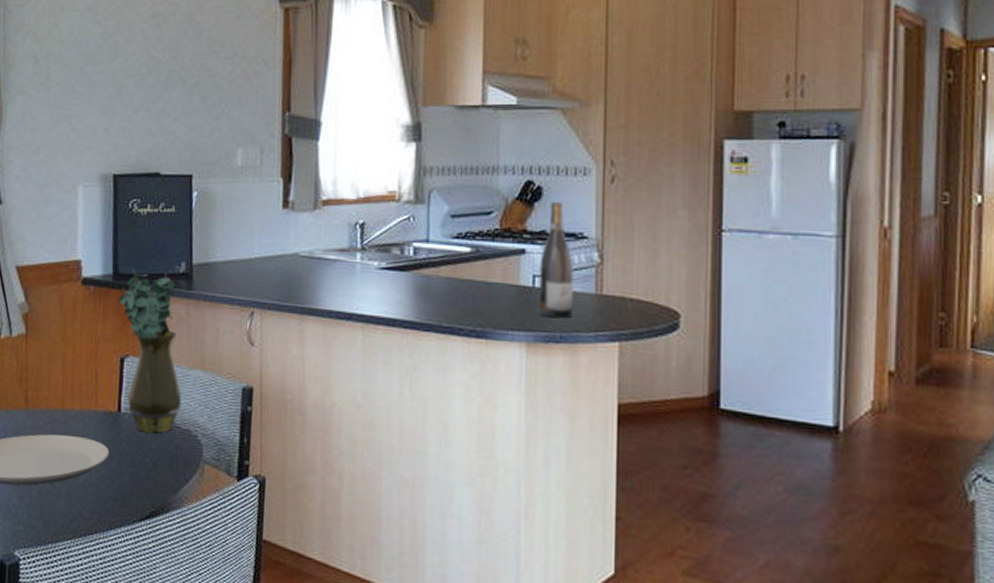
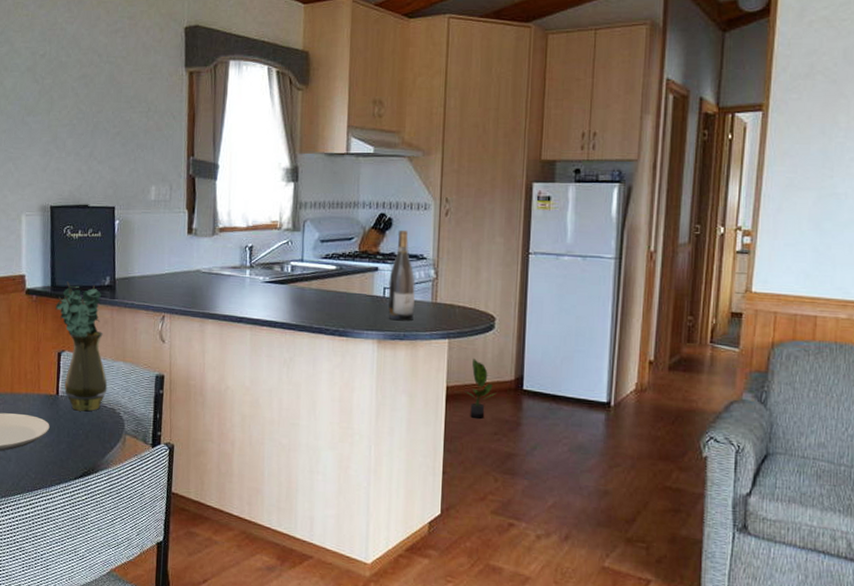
potted plant: none [642,366,684,447] -> present [465,357,496,419]

